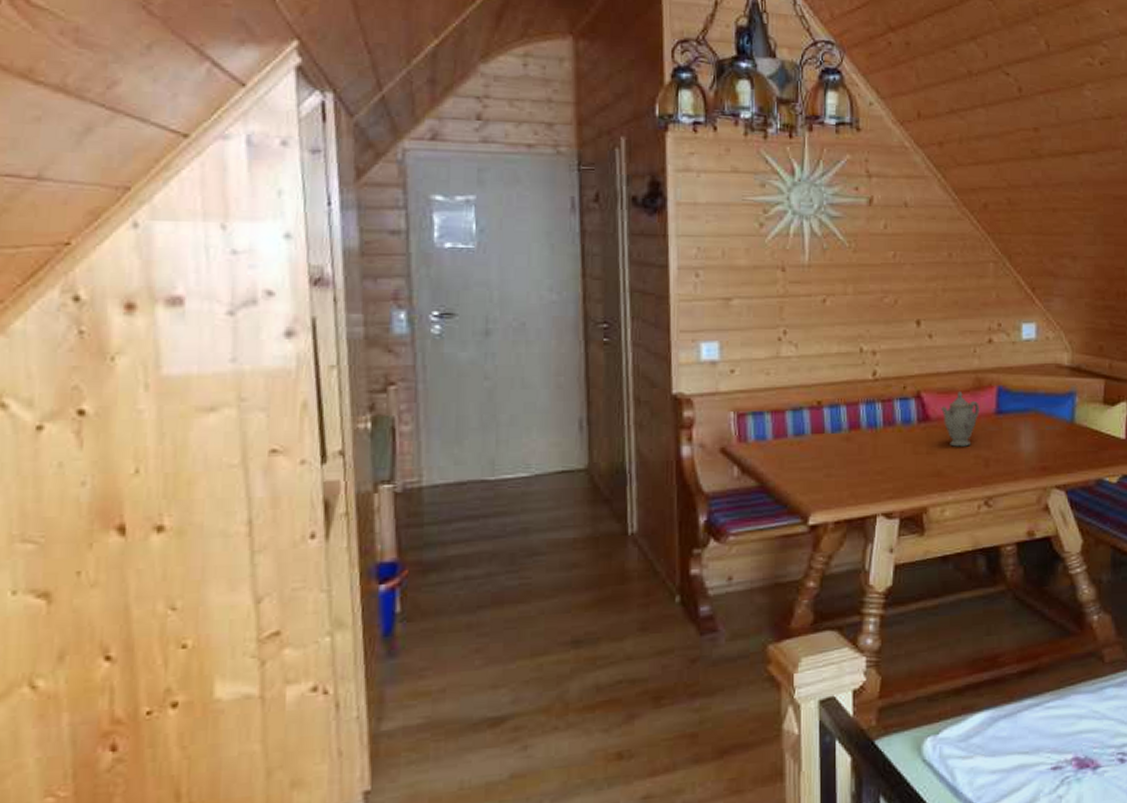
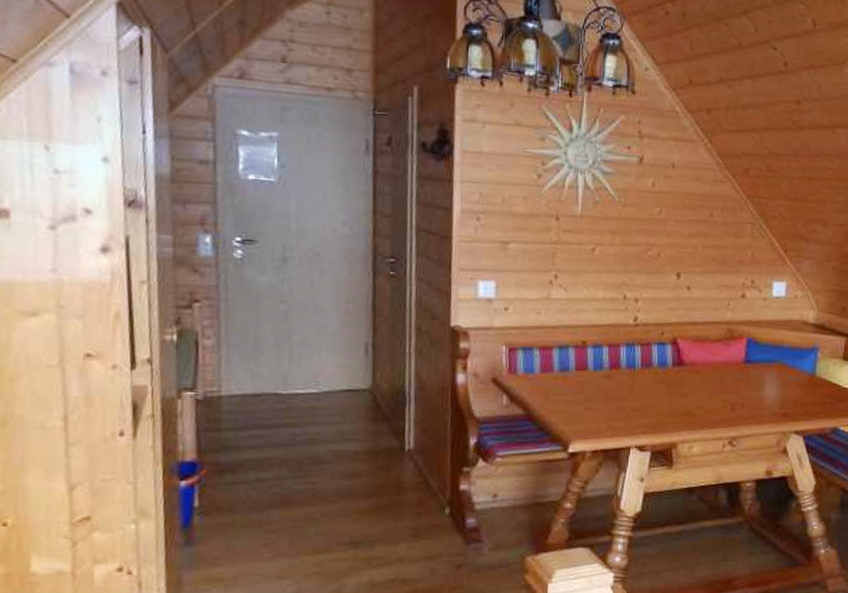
teapot: present [940,390,980,447] -> none [693,339,730,391]

